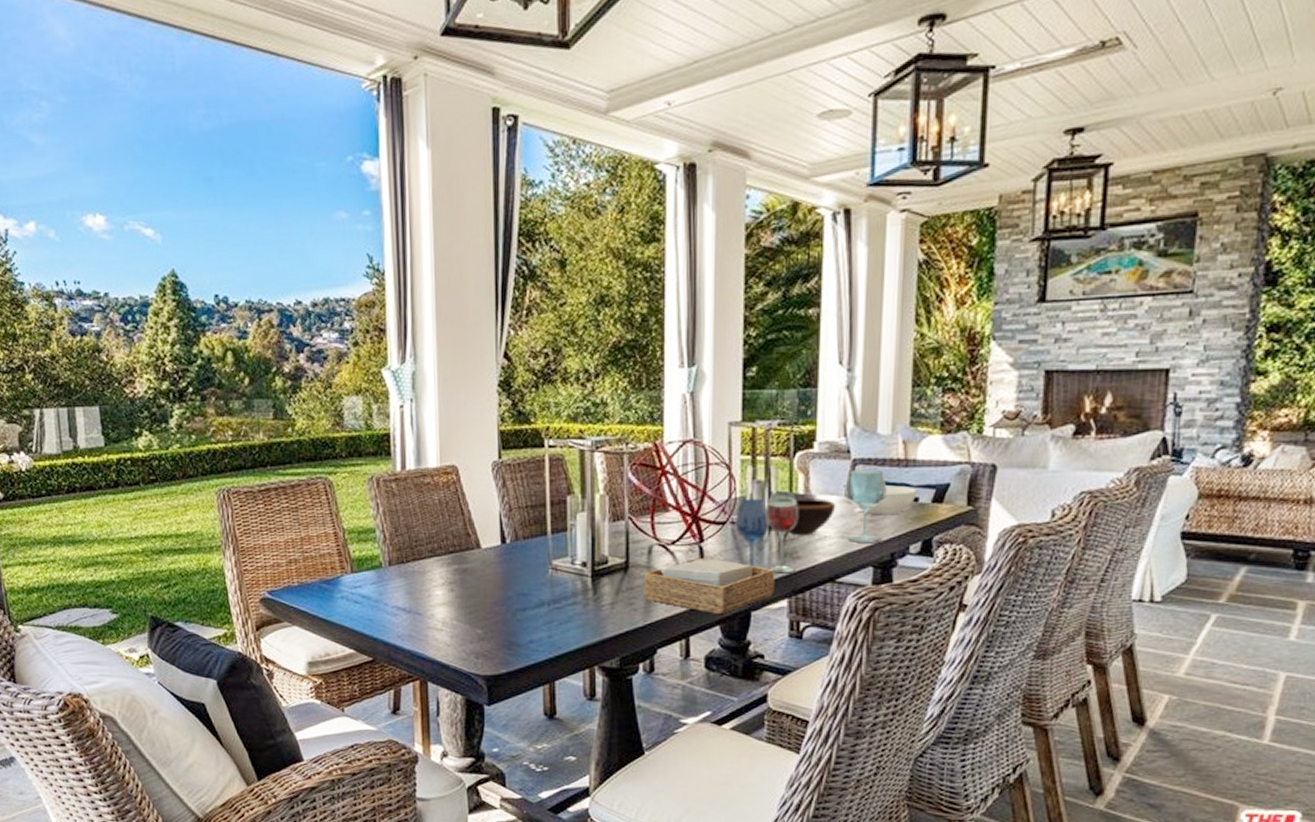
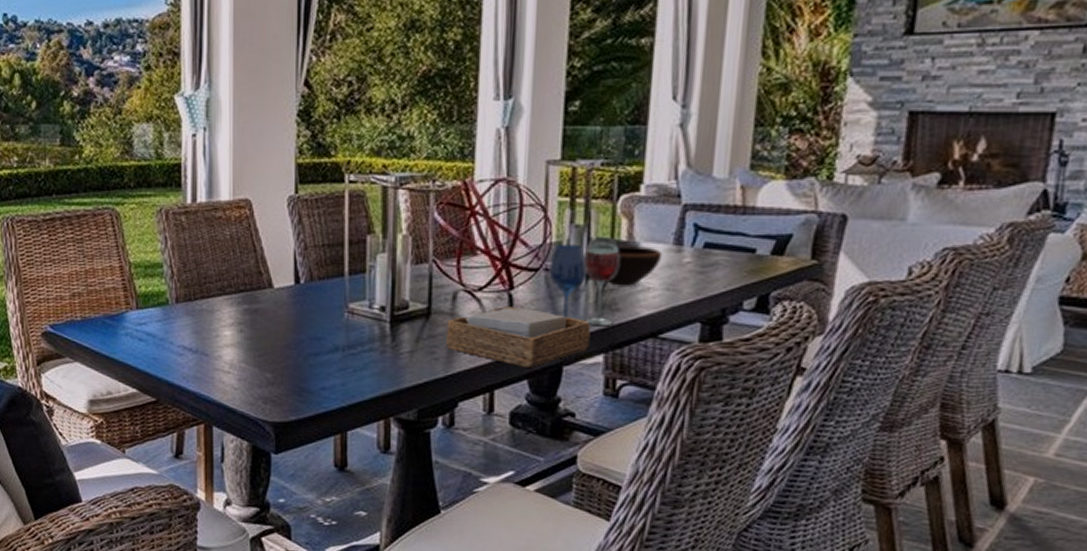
wine glass: present [844,469,888,544] -> none [672,216,722,297]
bowl: present [866,485,917,515] -> none [695,234,754,267]

